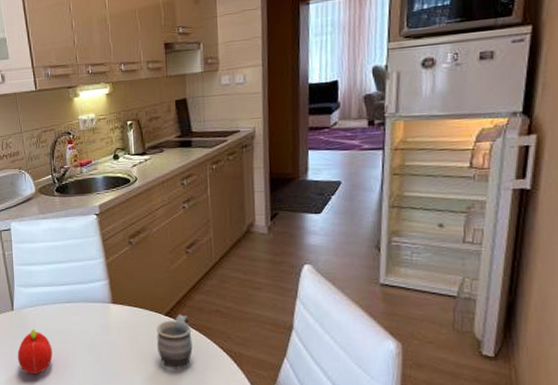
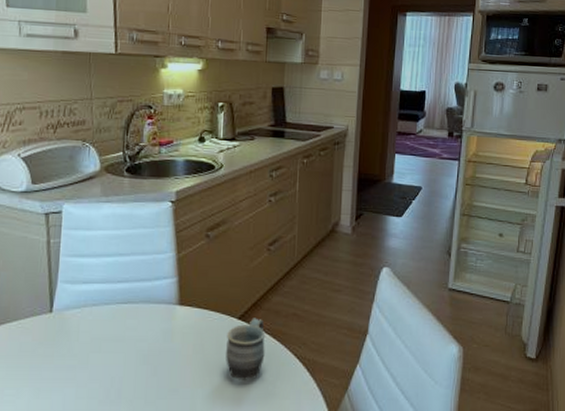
fruit: present [17,328,53,374] -> none [50,335,98,392]

